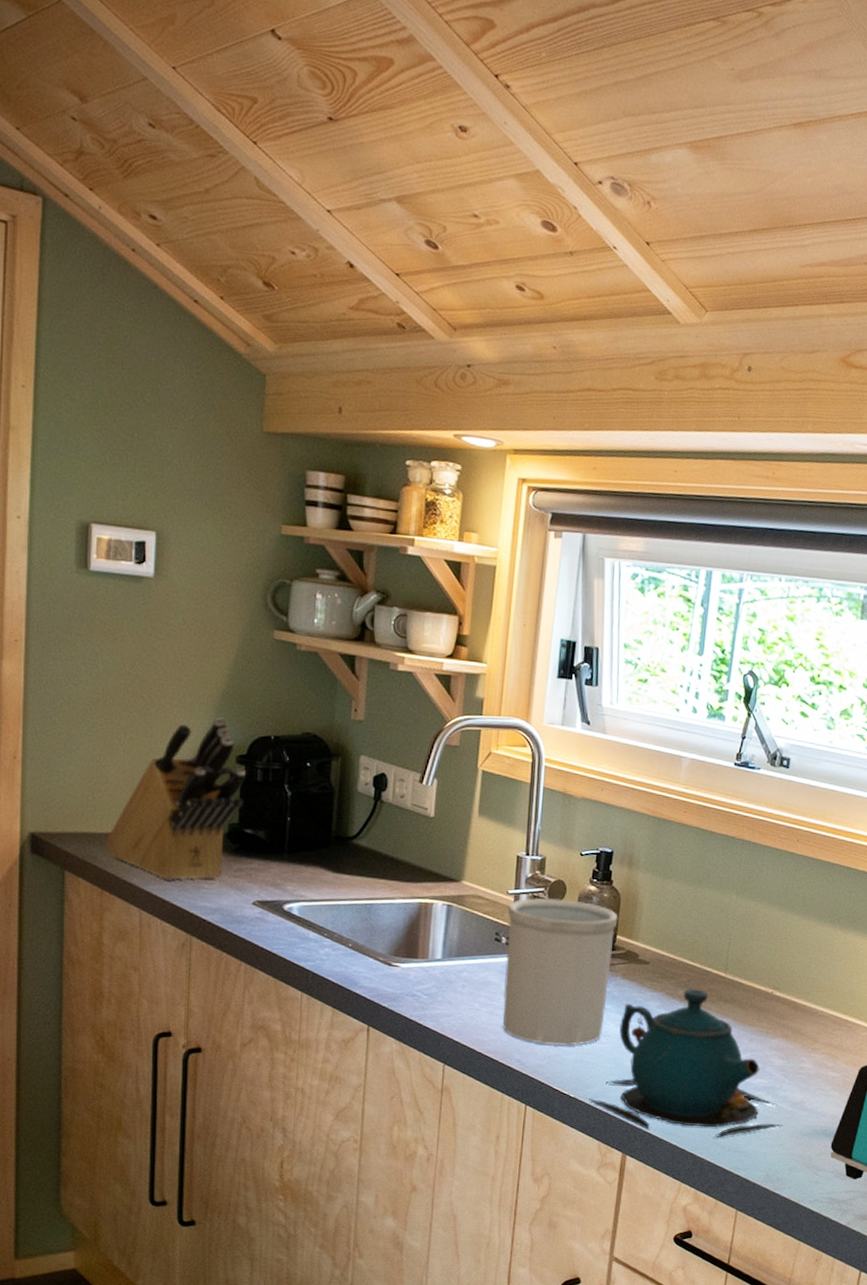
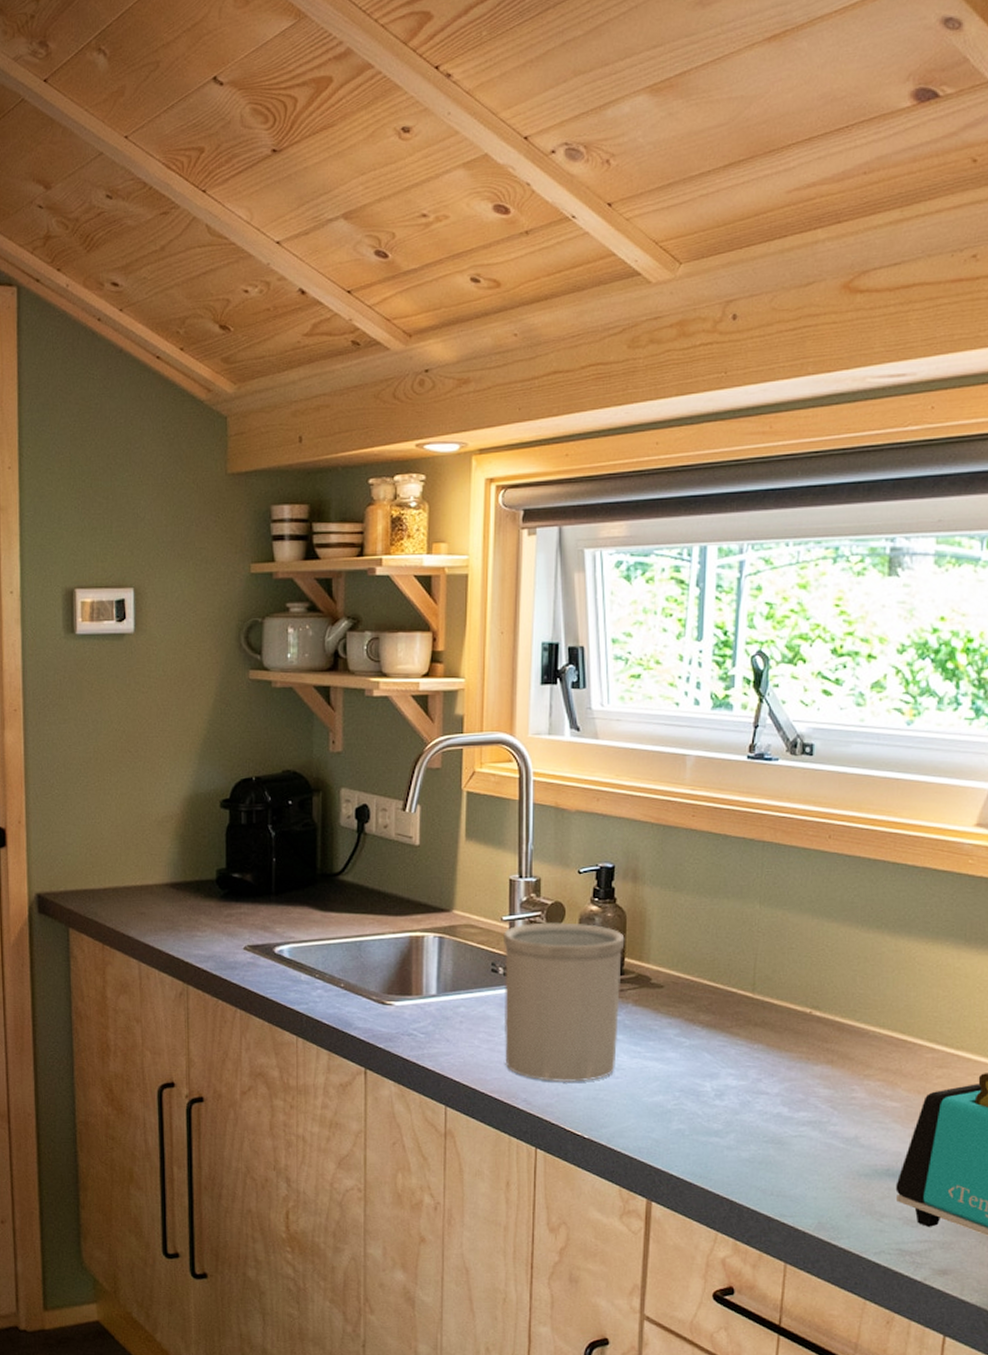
knife block: present [105,717,247,881] -> none [104,763,231,932]
teapot: present [589,989,783,1138] -> none [605,1013,835,1181]

